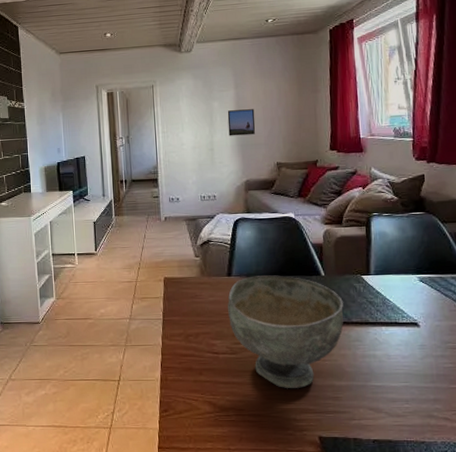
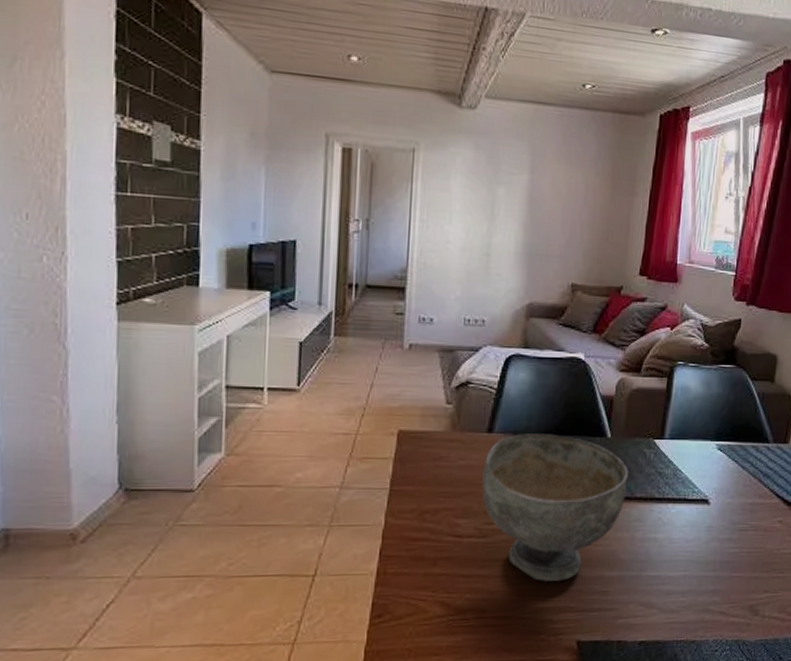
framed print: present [227,109,256,136] -> none [513,203,552,242]

